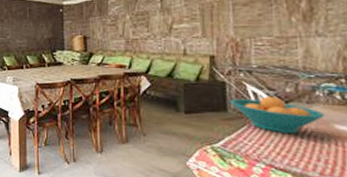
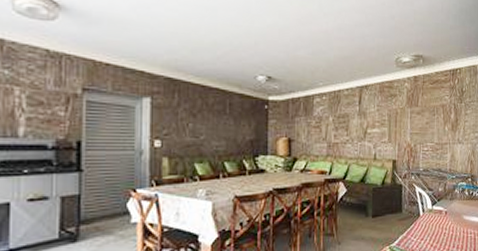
fruit bowl: present [229,96,326,135] -> none [404,195,460,228]

